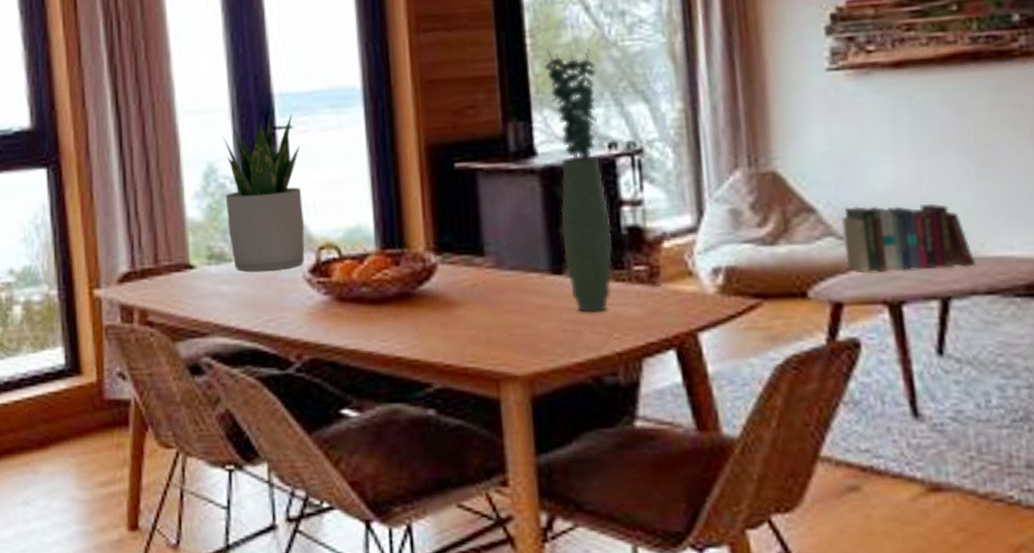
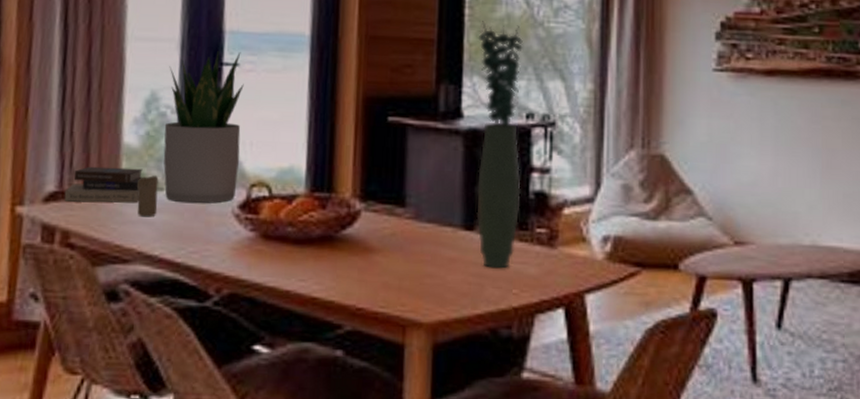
books: none [137,242,210,281] -> present [64,166,143,203]
candle: none [206,247,229,290] -> present [137,176,159,217]
books: present [841,203,975,275] -> none [712,192,813,254]

